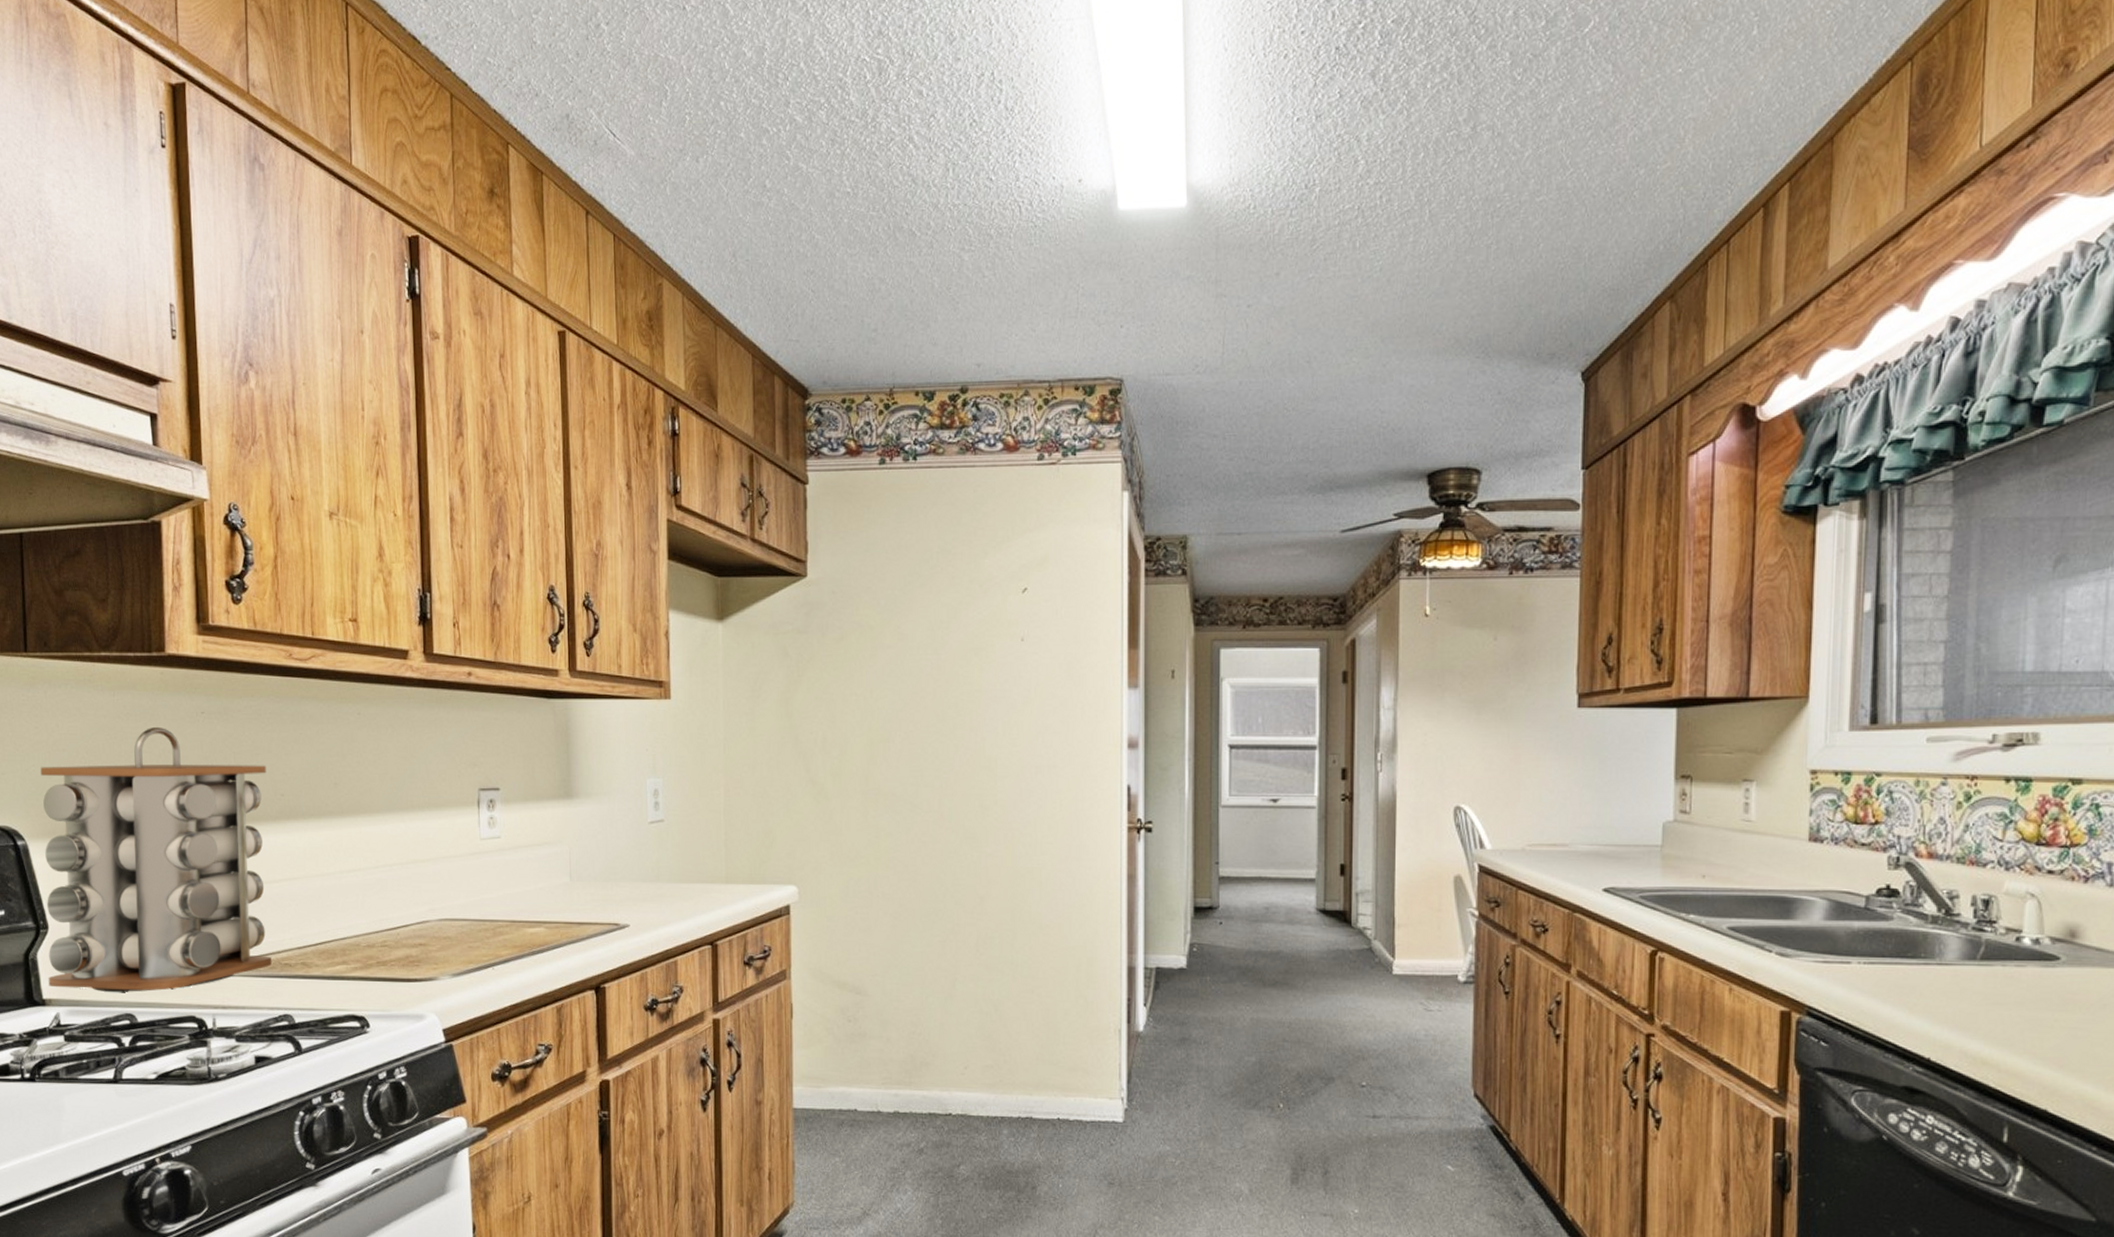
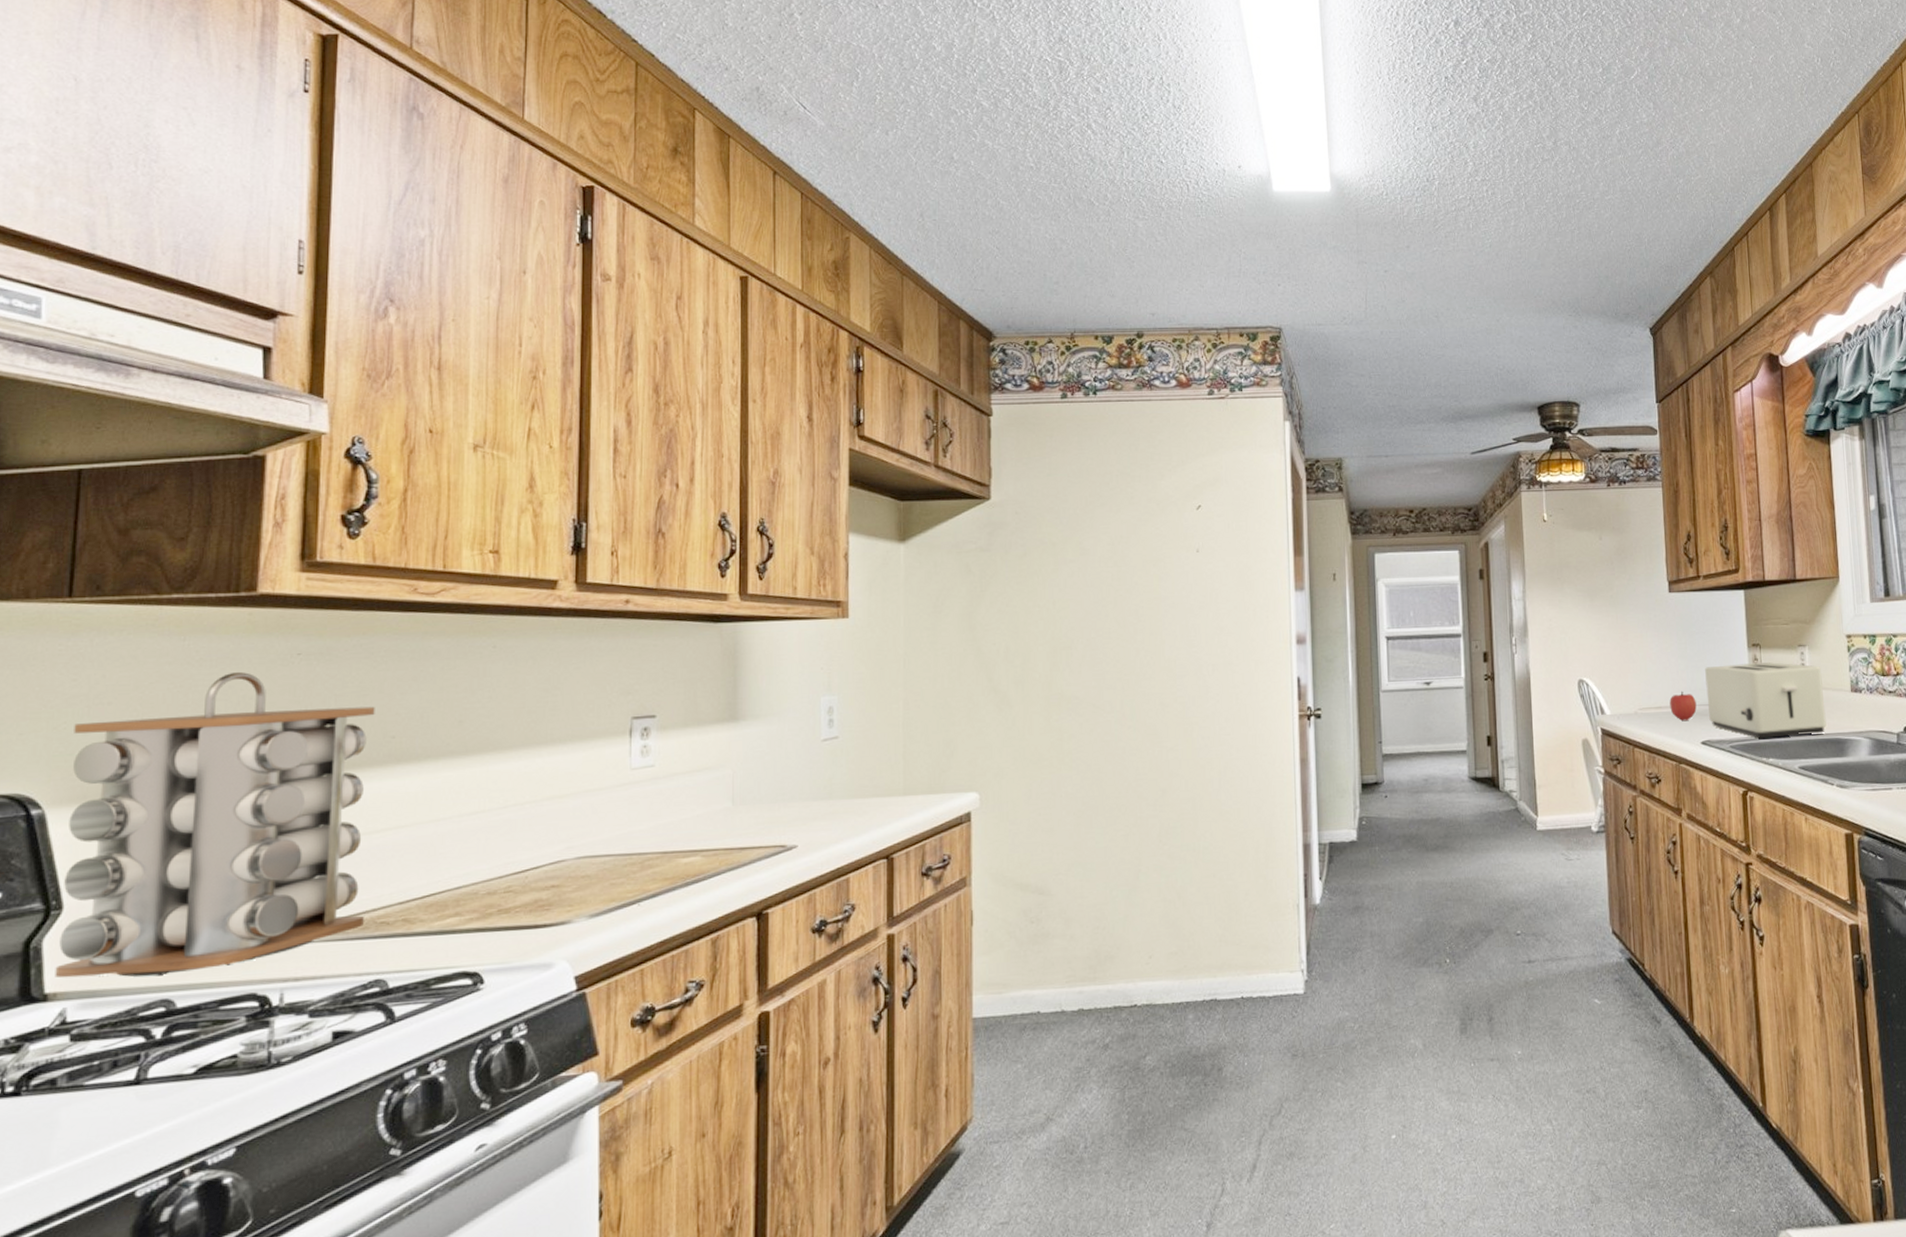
fruit: none [1567,827,1601,862] -> present [1669,691,1697,721]
toaster: none [1615,799,1771,890] -> present [1705,662,1826,739]

